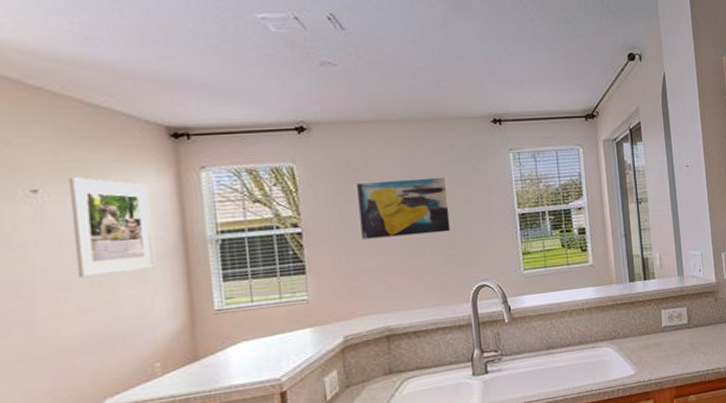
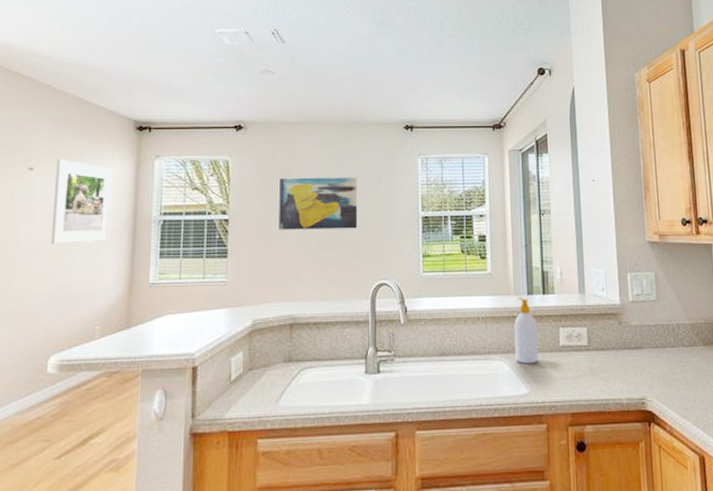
soap bottle: none [618,285,643,348] -> present [514,297,539,364]

